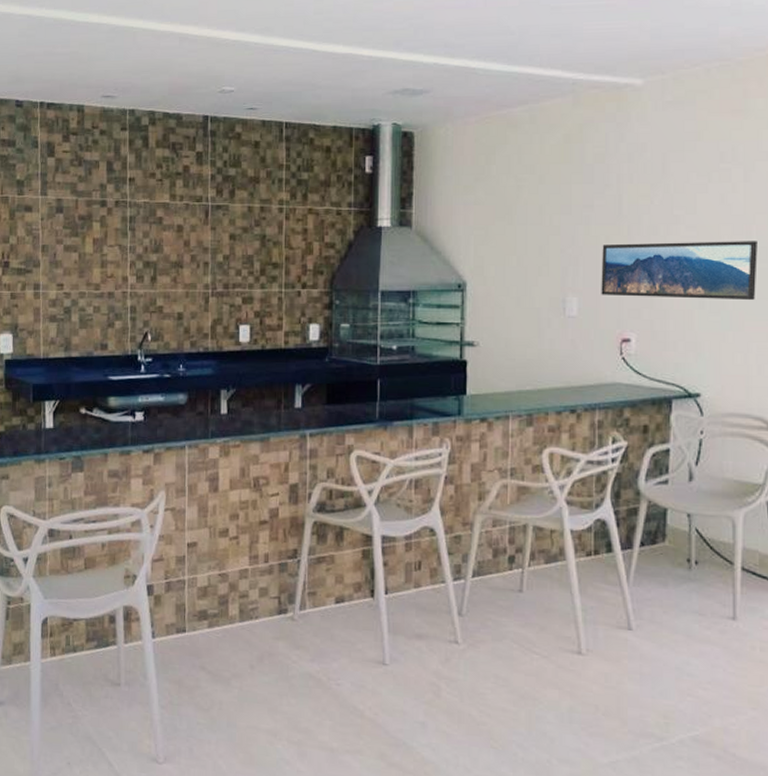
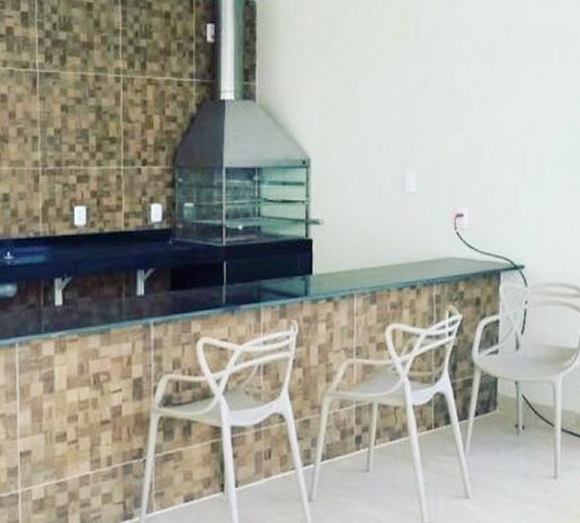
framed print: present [601,241,758,300] -> none [436,118,571,175]

